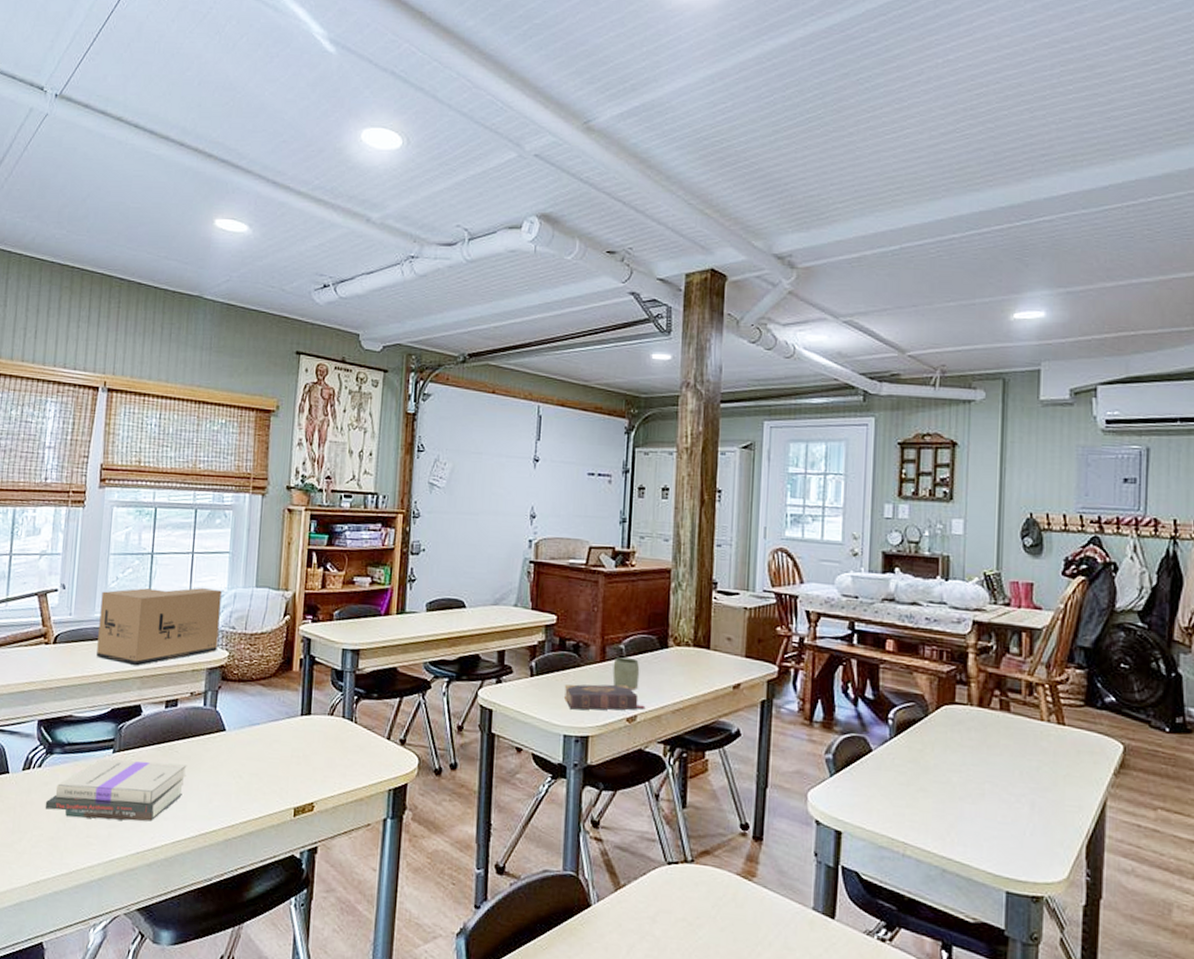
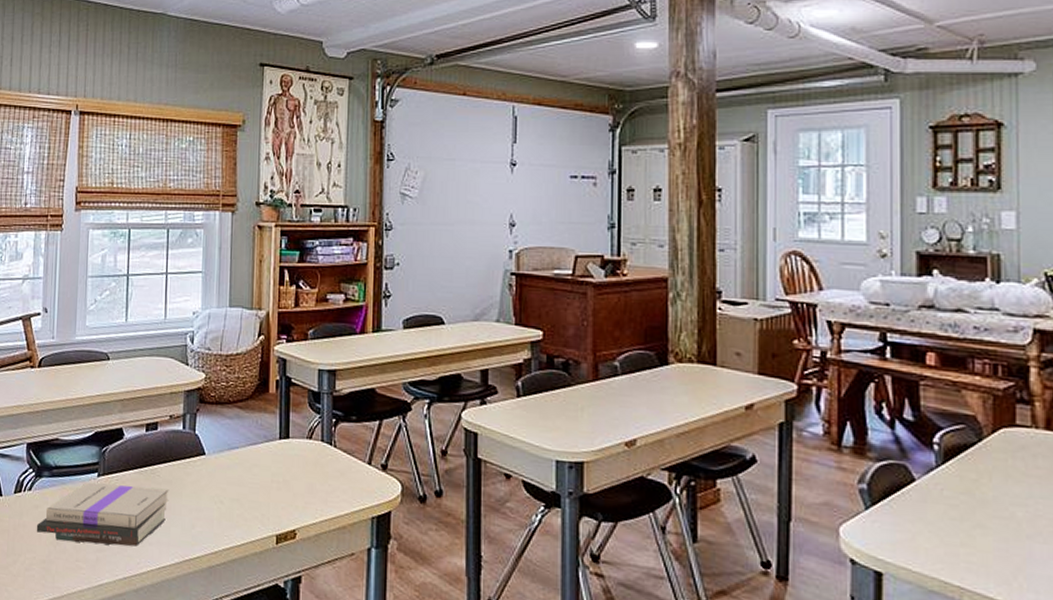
cardboard box: present [96,588,222,666] -> none [79,309,196,389]
book: present [564,684,646,711] -> none [554,405,646,434]
mug: present [612,657,640,690] -> none [607,375,638,412]

